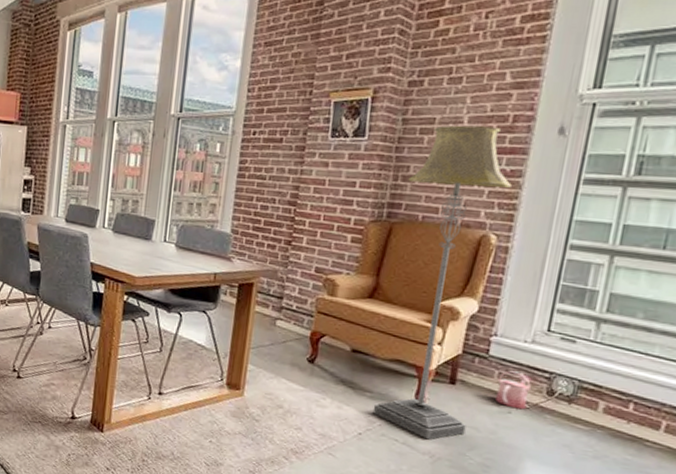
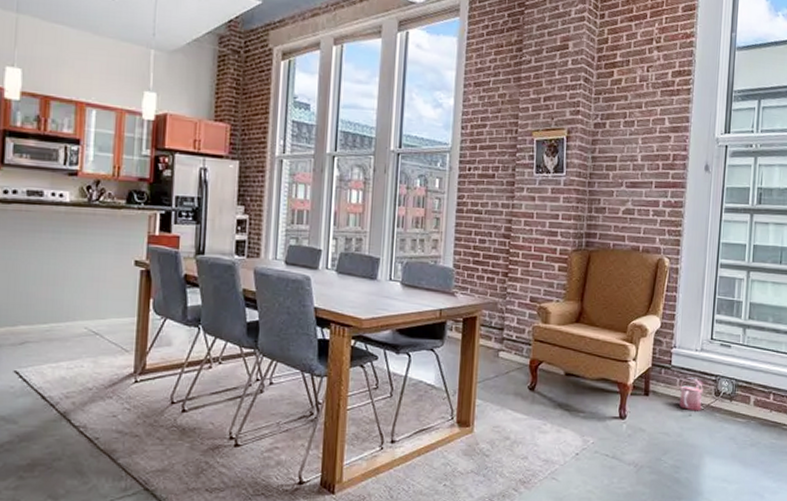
floor lamp: present [372,125,512,440] -> none [586,163,676,450]

